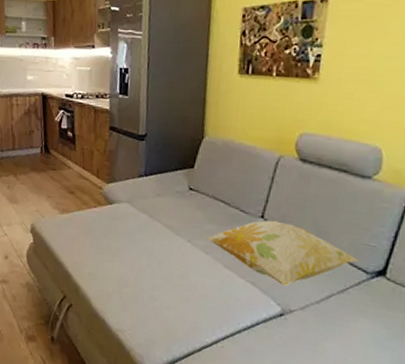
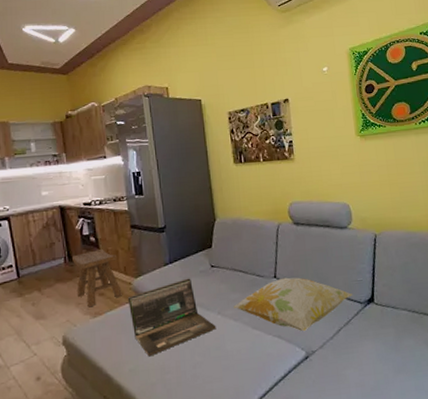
stool: none [47,146,92,202] -> present [71,249,122,306]
laptop: none [96,195,184,266] -> present [127,278,216,357]

